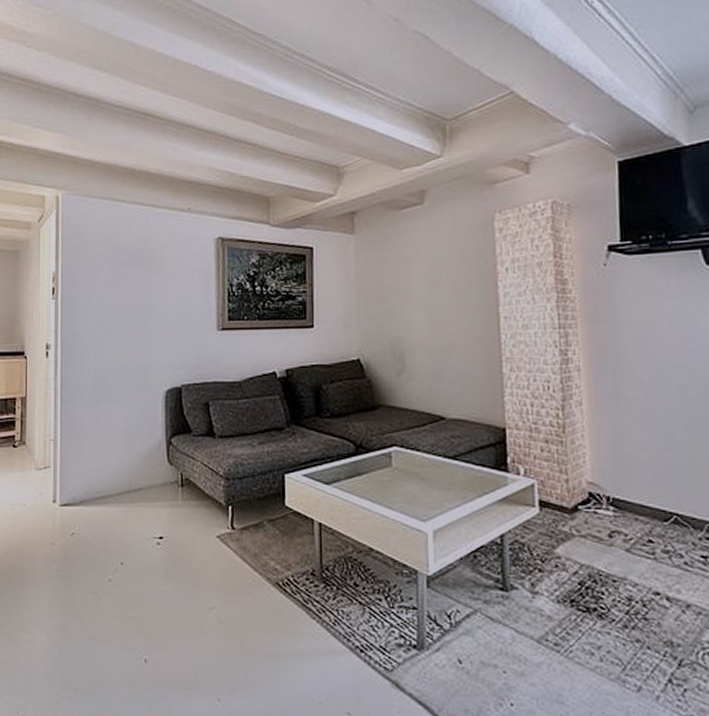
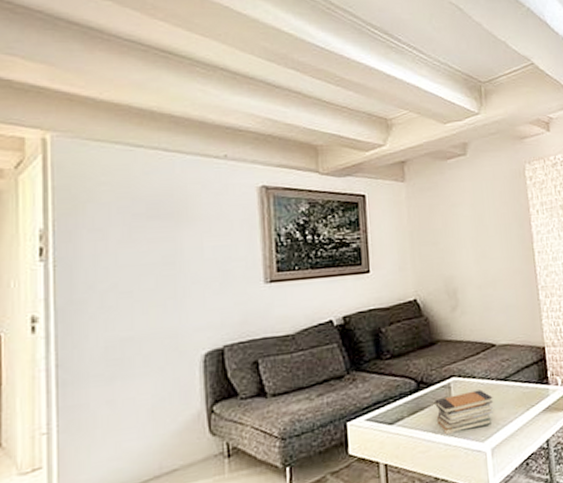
book stack: none [373,464,439,506] -> present [434,390,494,435]

